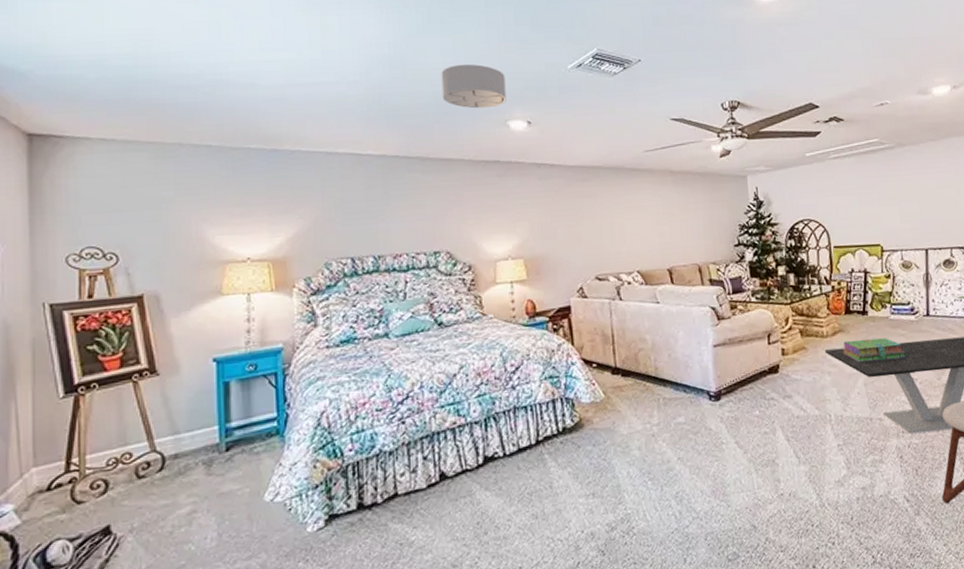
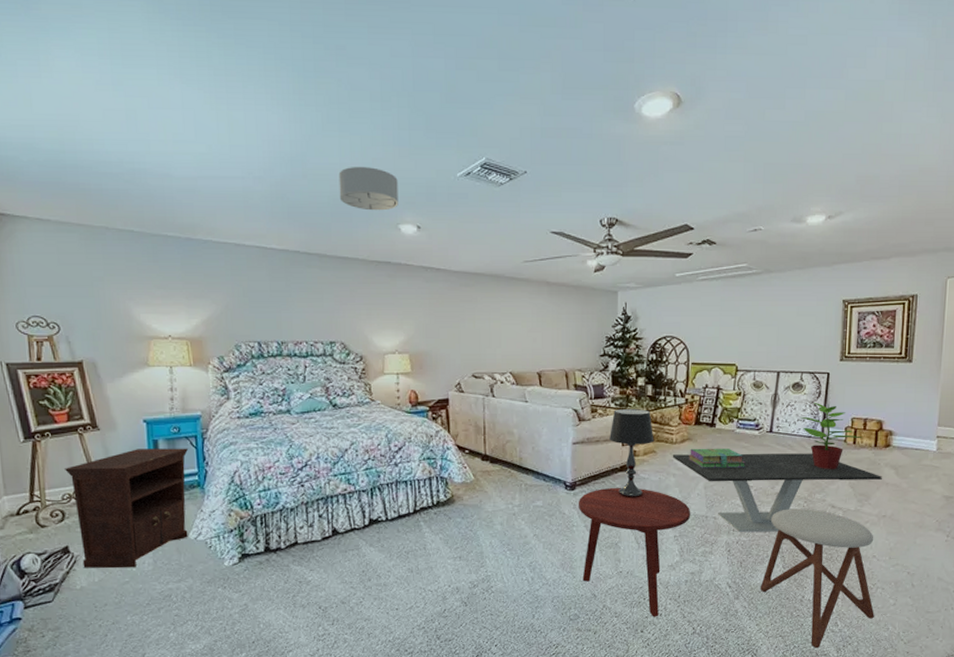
nightstand: none [111,388,267,553] -> present [63,448,189,568]
side table: none [725,392,854,548] -> present [578,487,691,617]
table lamp: none [753,301,803,405] -> present [609,408,654,499]

